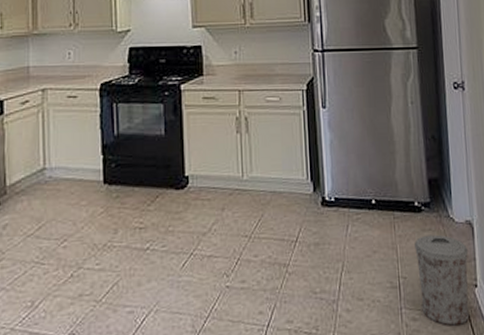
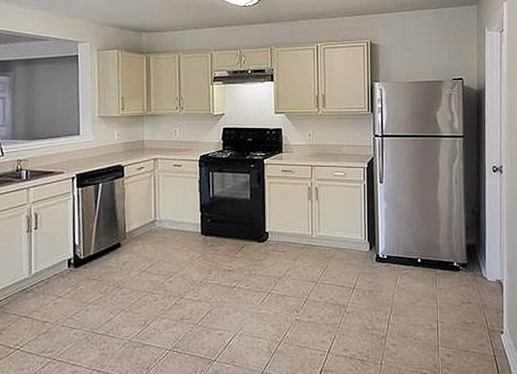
trash can: present [415,234,470,326] -> none [452,290,497,363]

